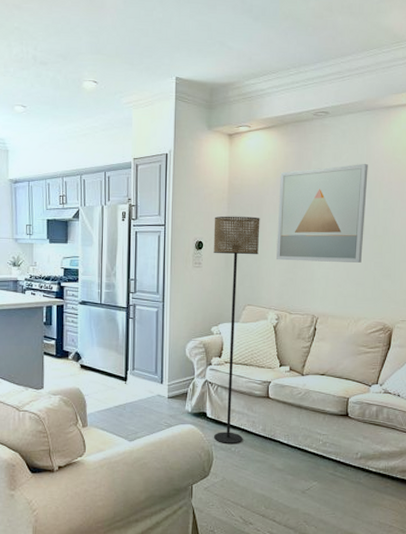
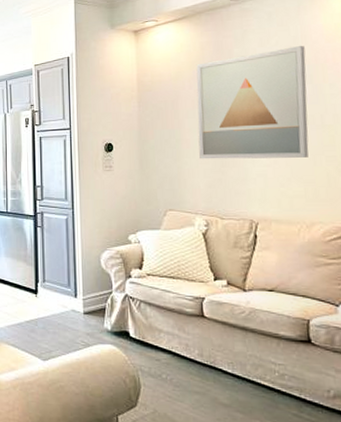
floor lamp: present [213,216,260,443] -> none [124,113,178,370]

